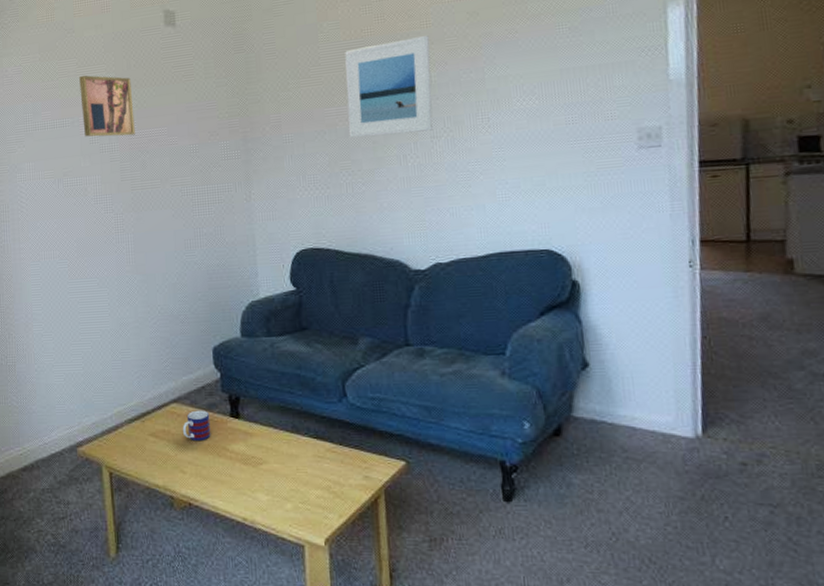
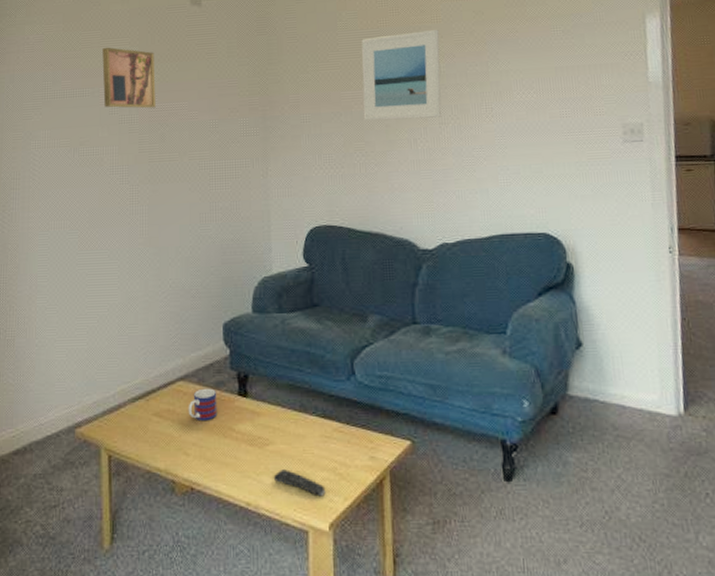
remote control: none [268,487,321,514] -> present [273,469,326,497]

